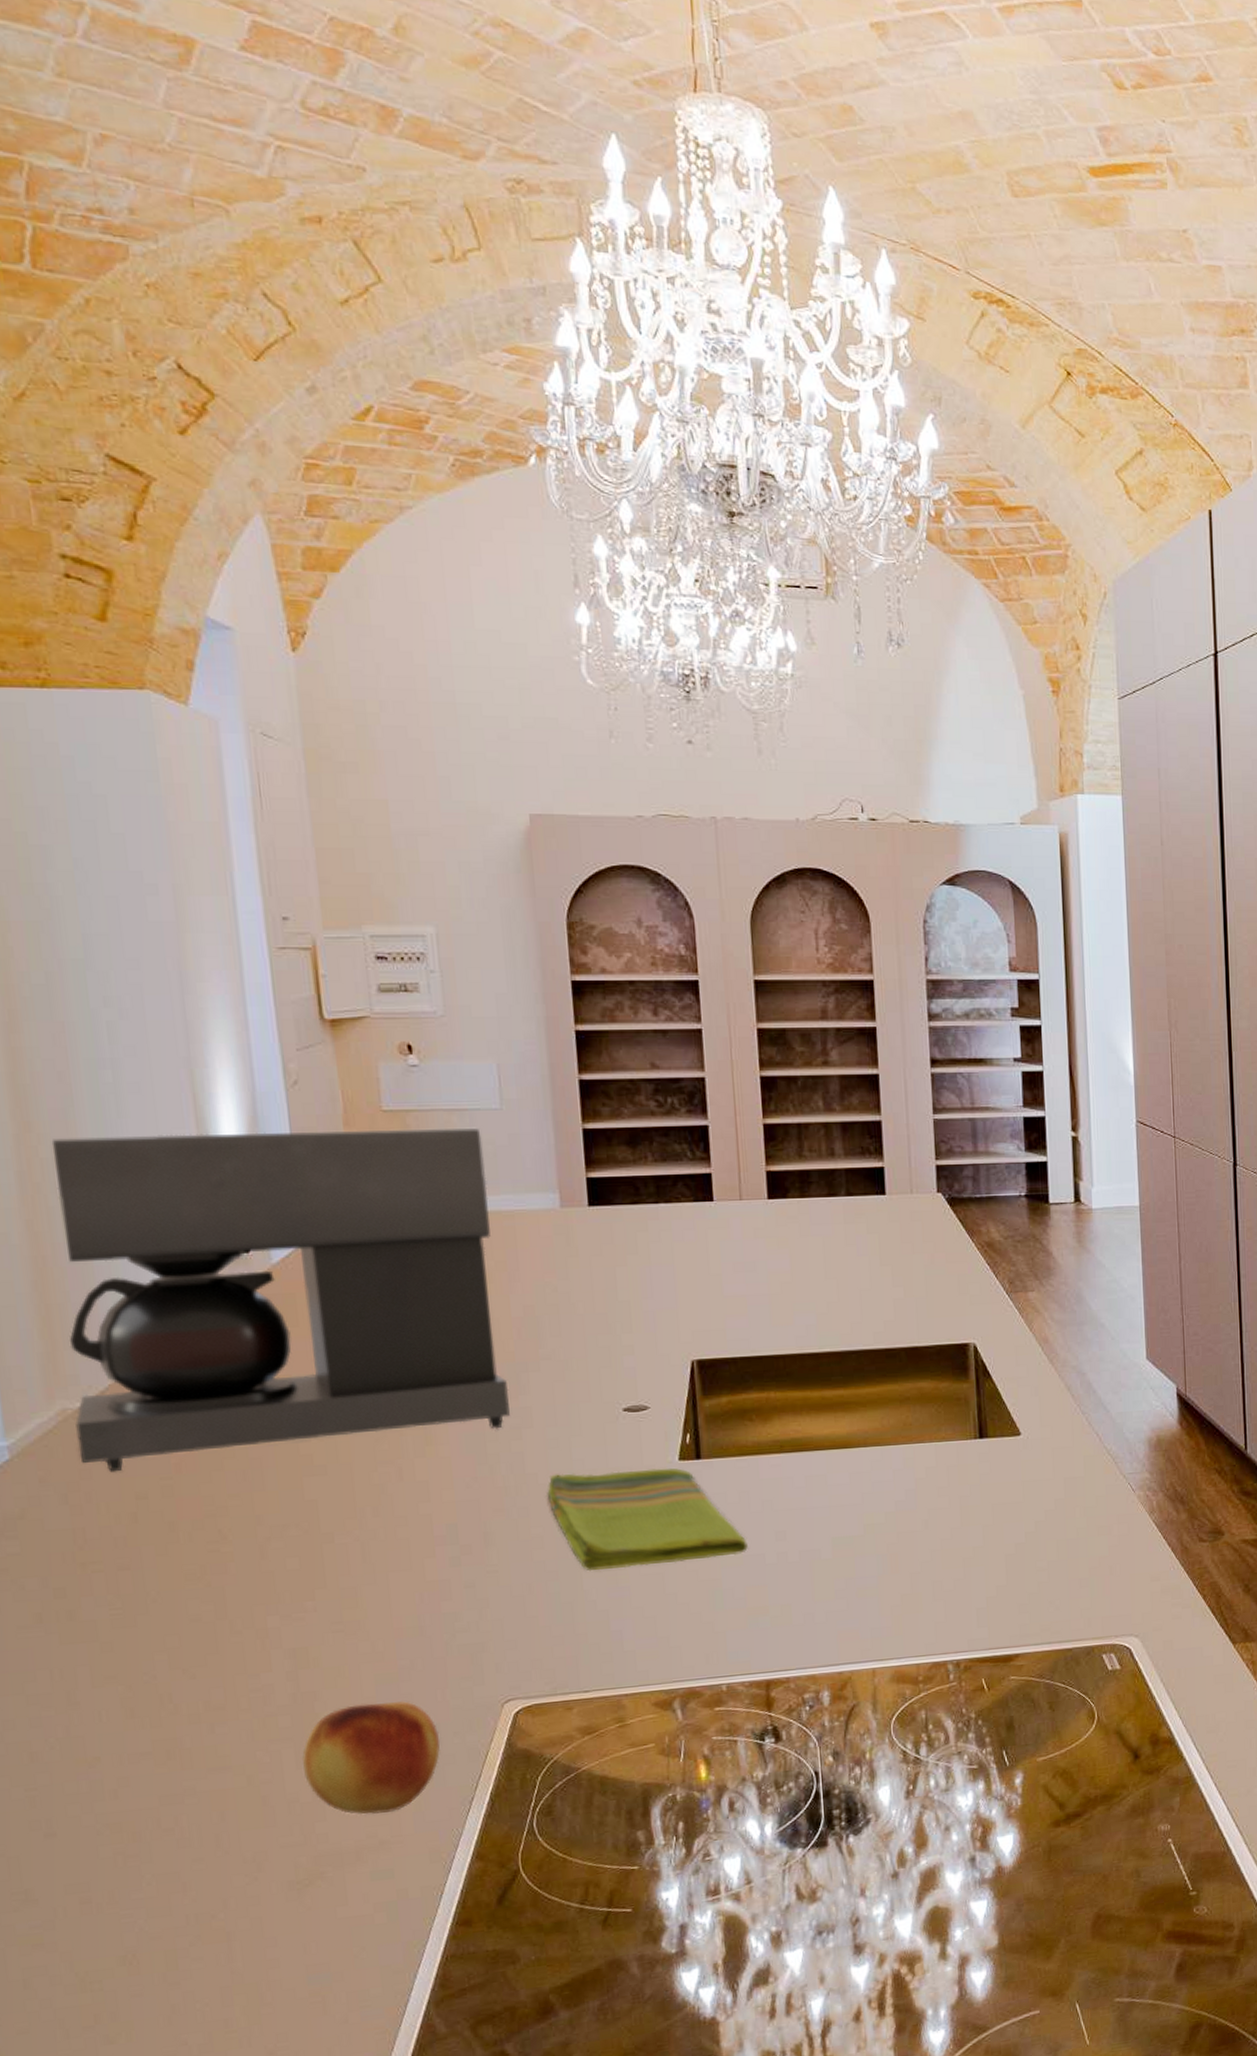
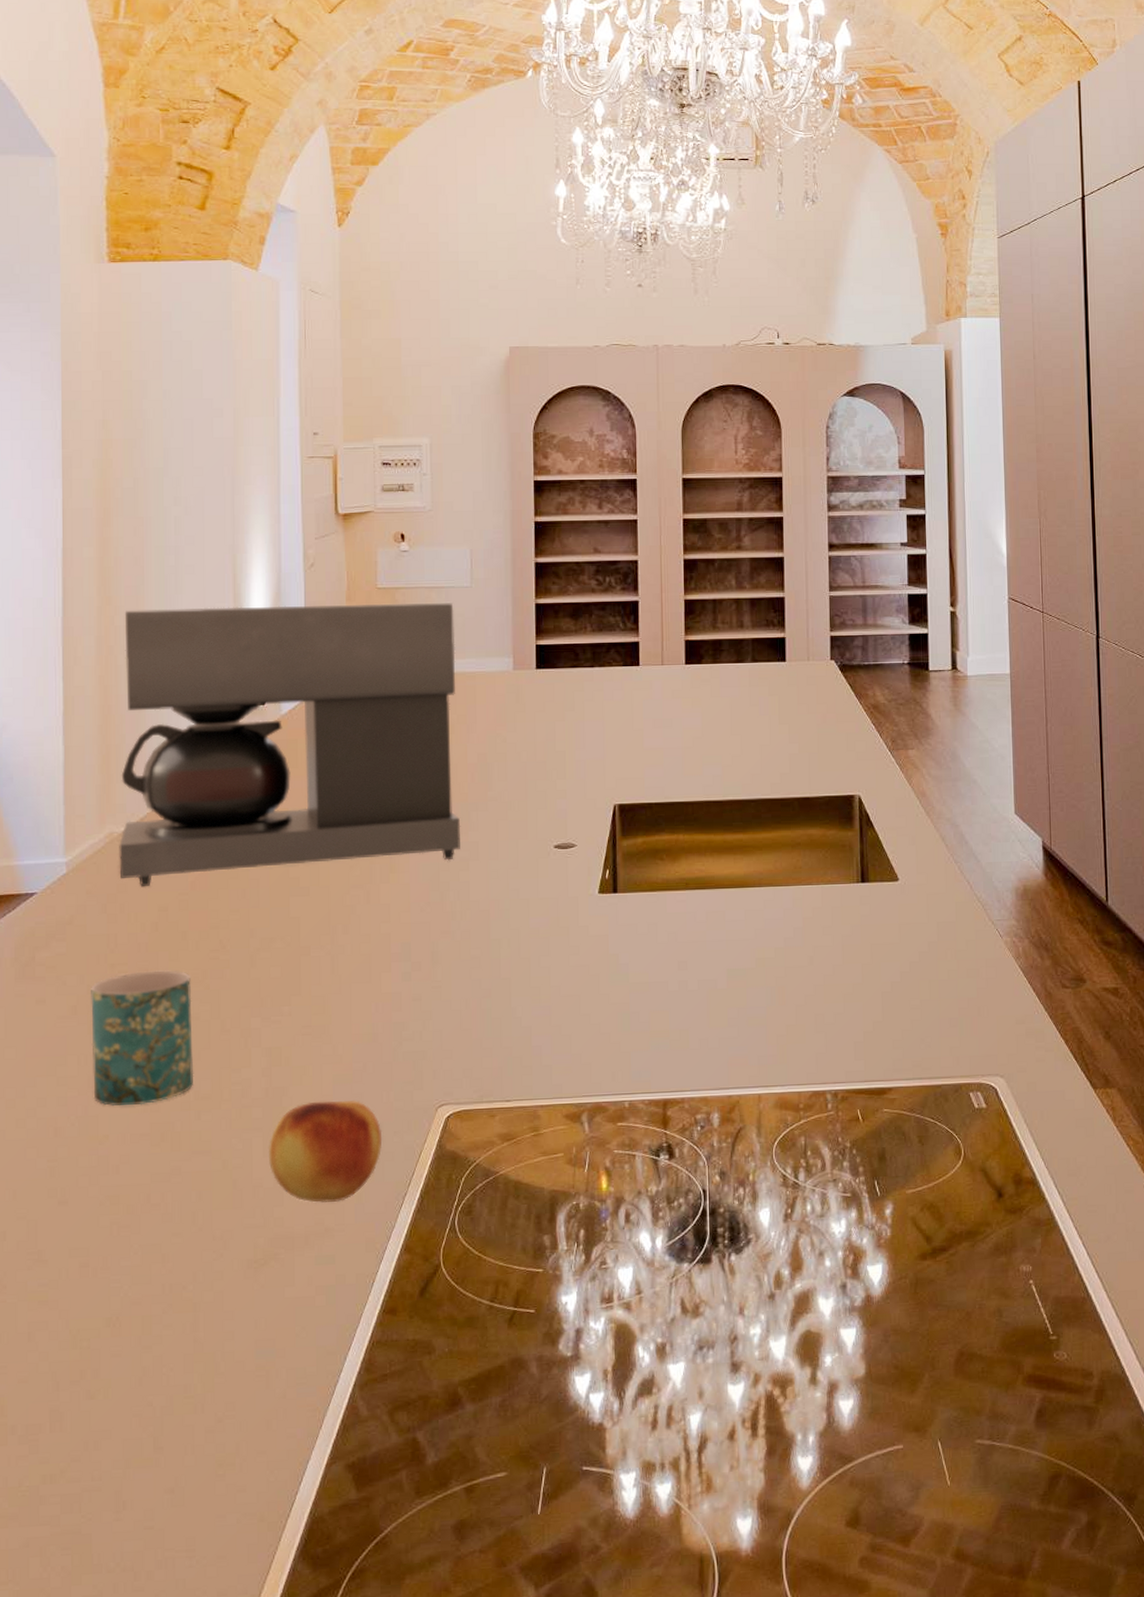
mug: none [58,1567,202,1724] -> present [91,970,194,1106]
dish towel: present [547,1468,748,1572] -> none [486,900,654,991]

